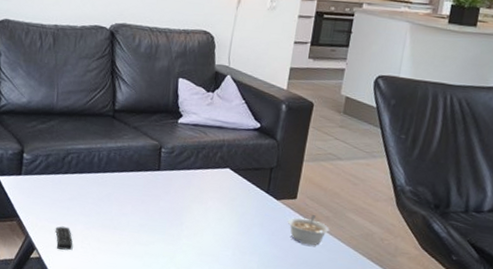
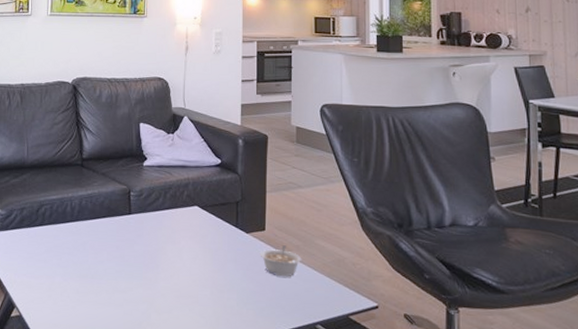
remote control: present [55,226,73,250] -> none [34,280,53,305]

